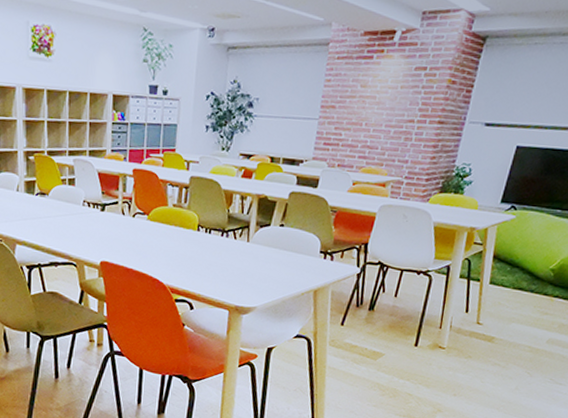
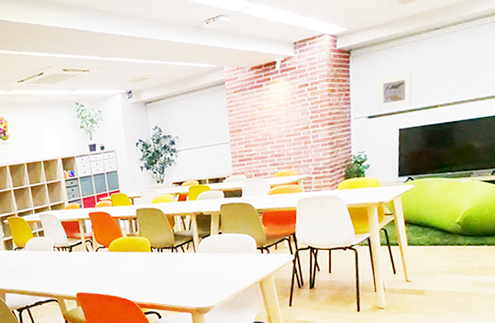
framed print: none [499,80,549,120] -> present [377,74,412,109]

